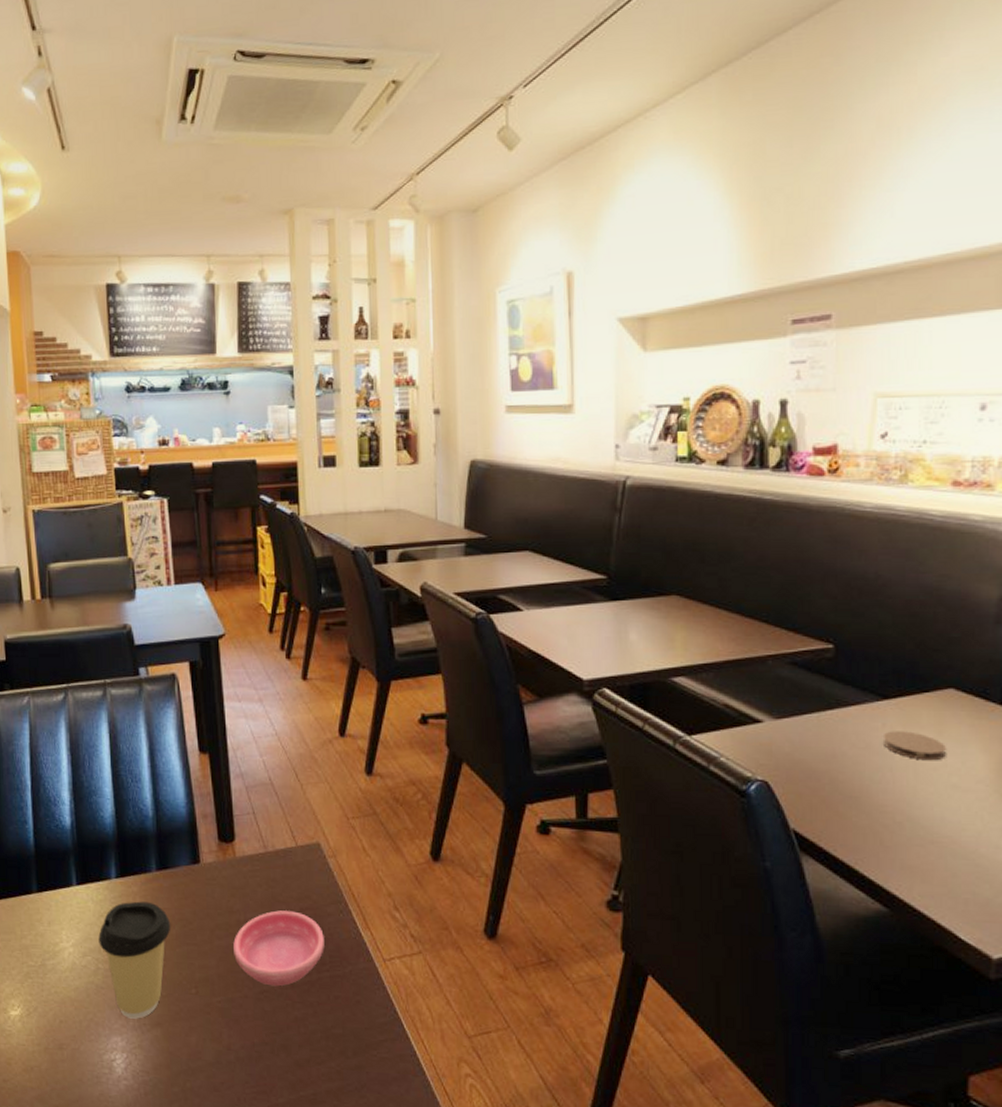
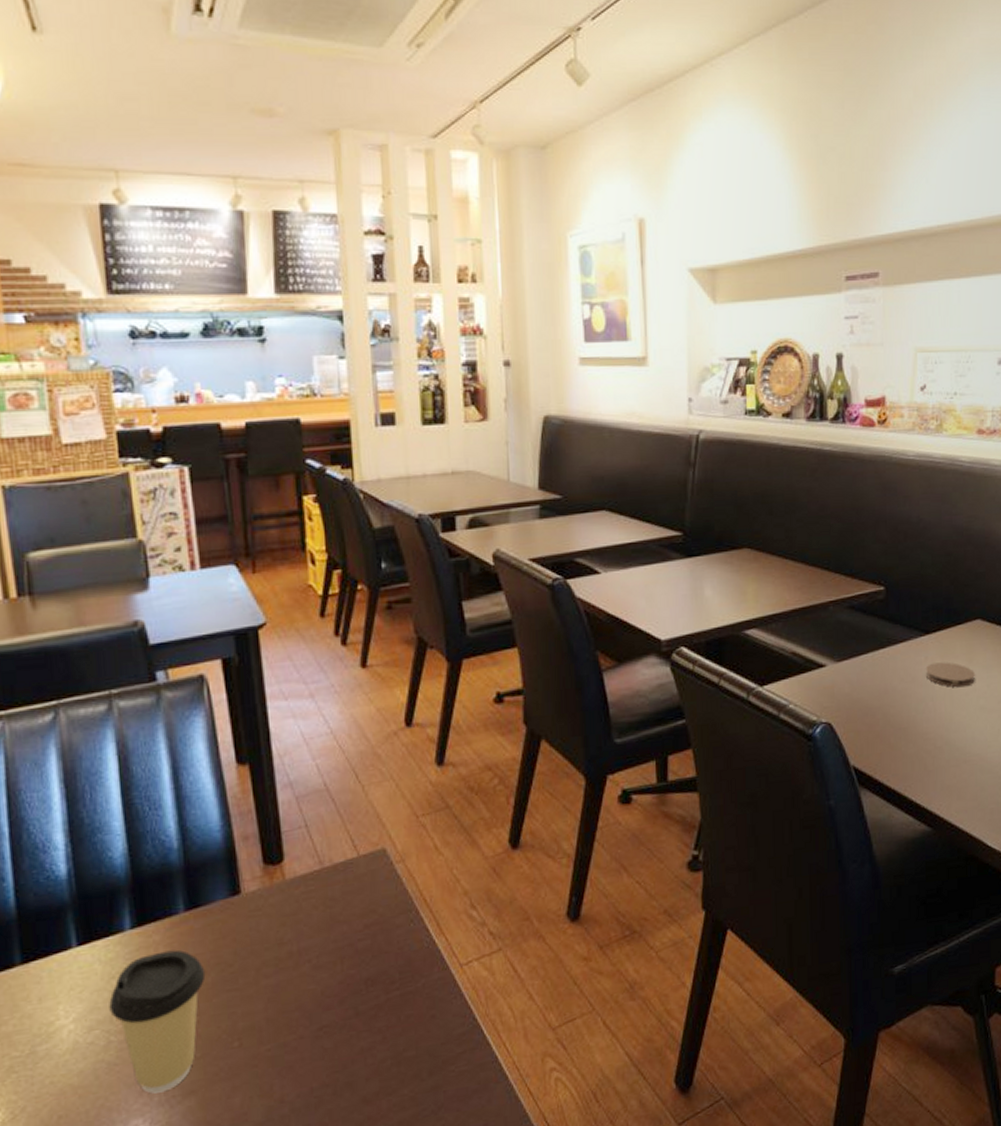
saucer: present [233,910,324,987] -> none [285,930,393,1020]

